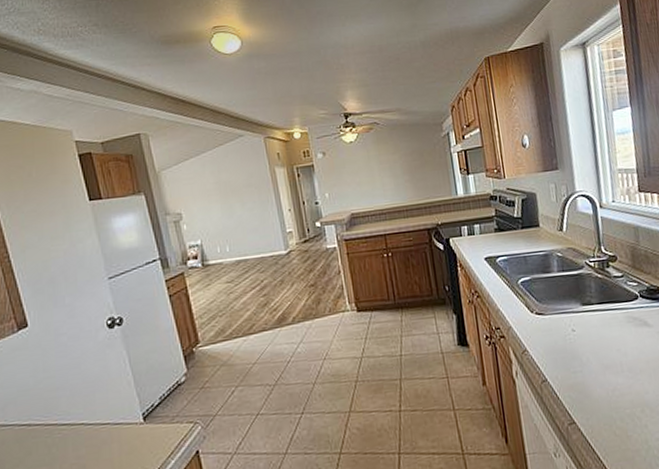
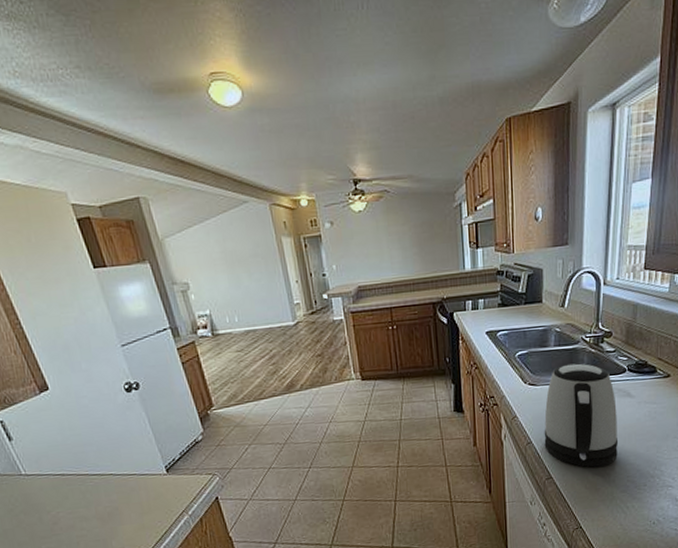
kettle: none [556,290,646,410] -> present [544,363,619,468]

